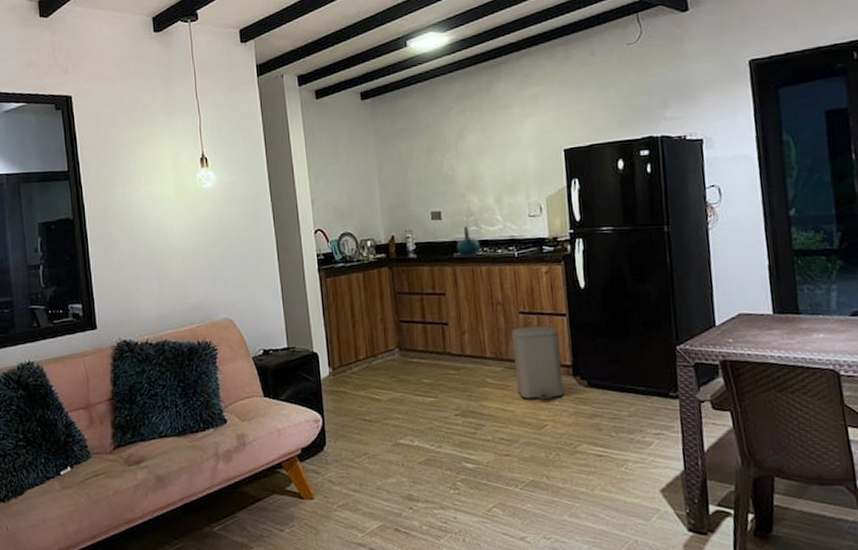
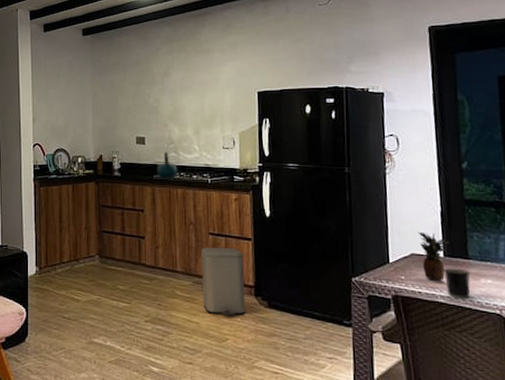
fruit: none [744,289,778,341] -> present [418,231,448,281]
mug: none [774,325,802,357] -> present [444,268,471,299]

